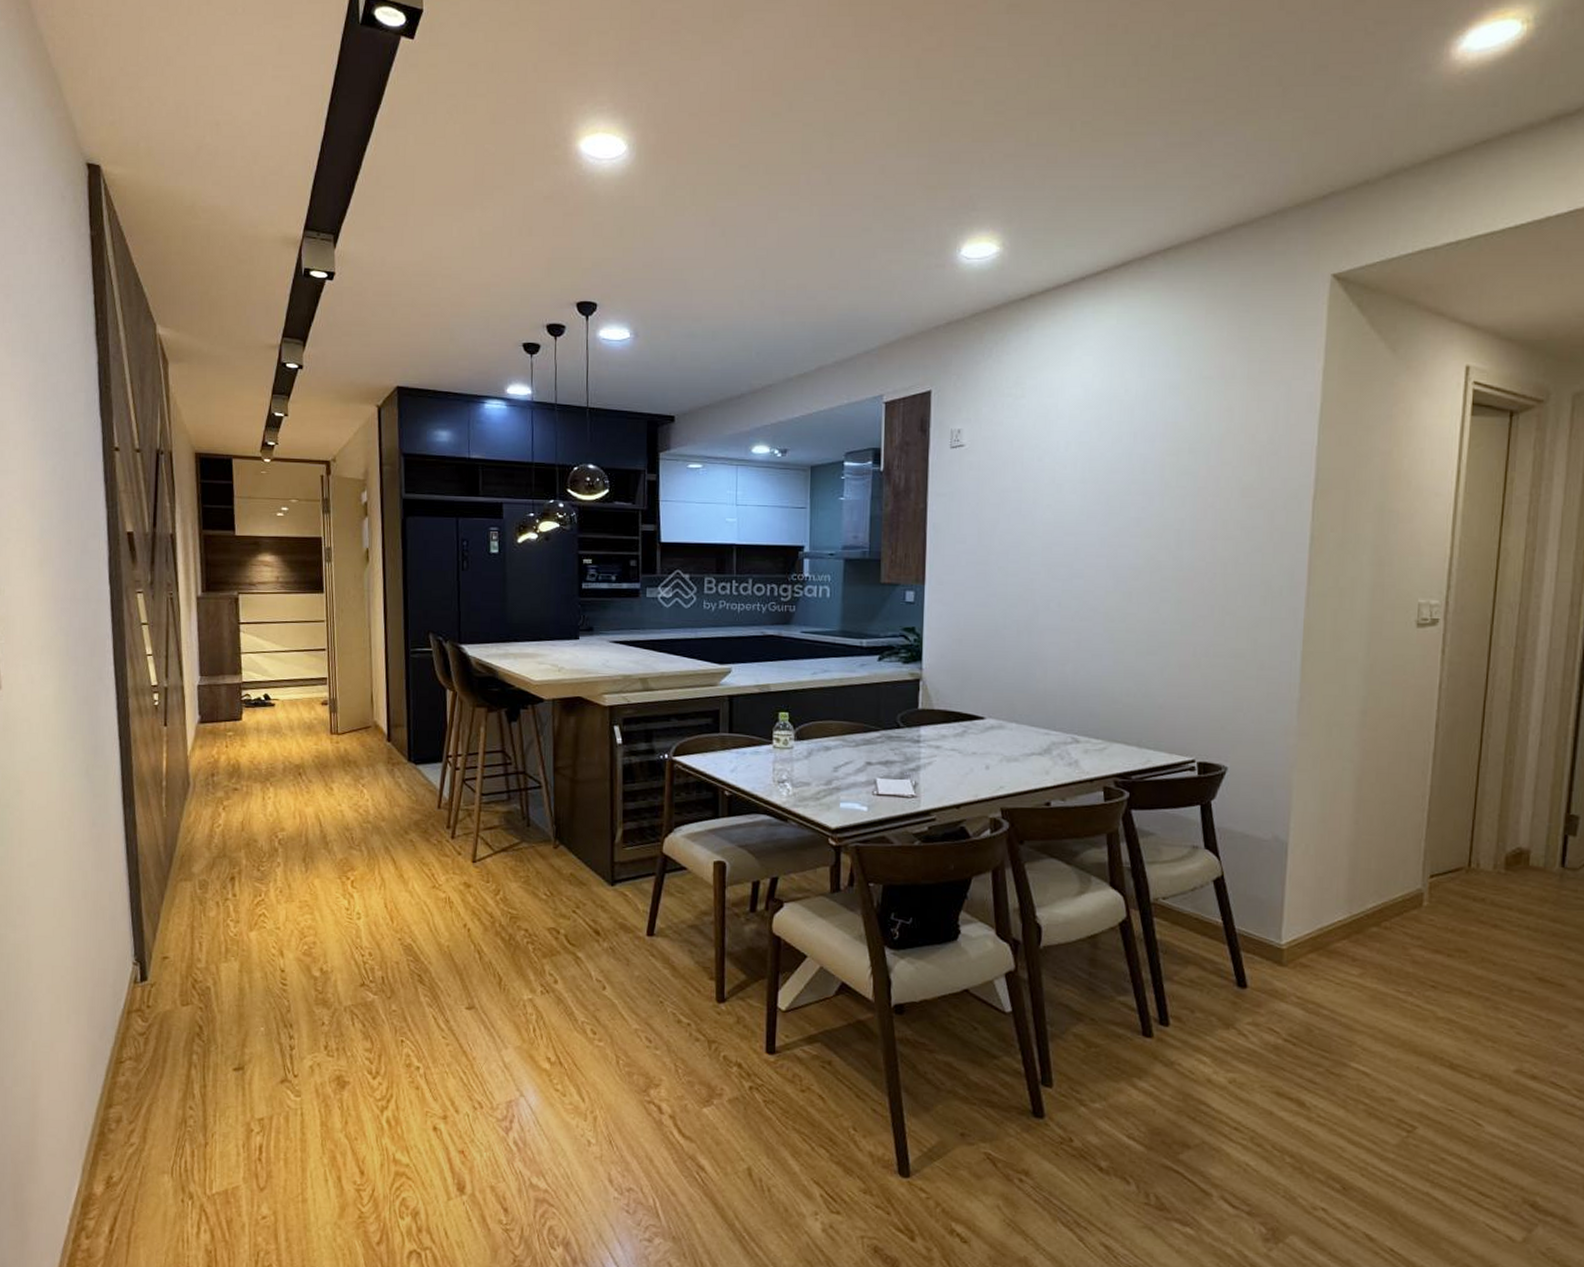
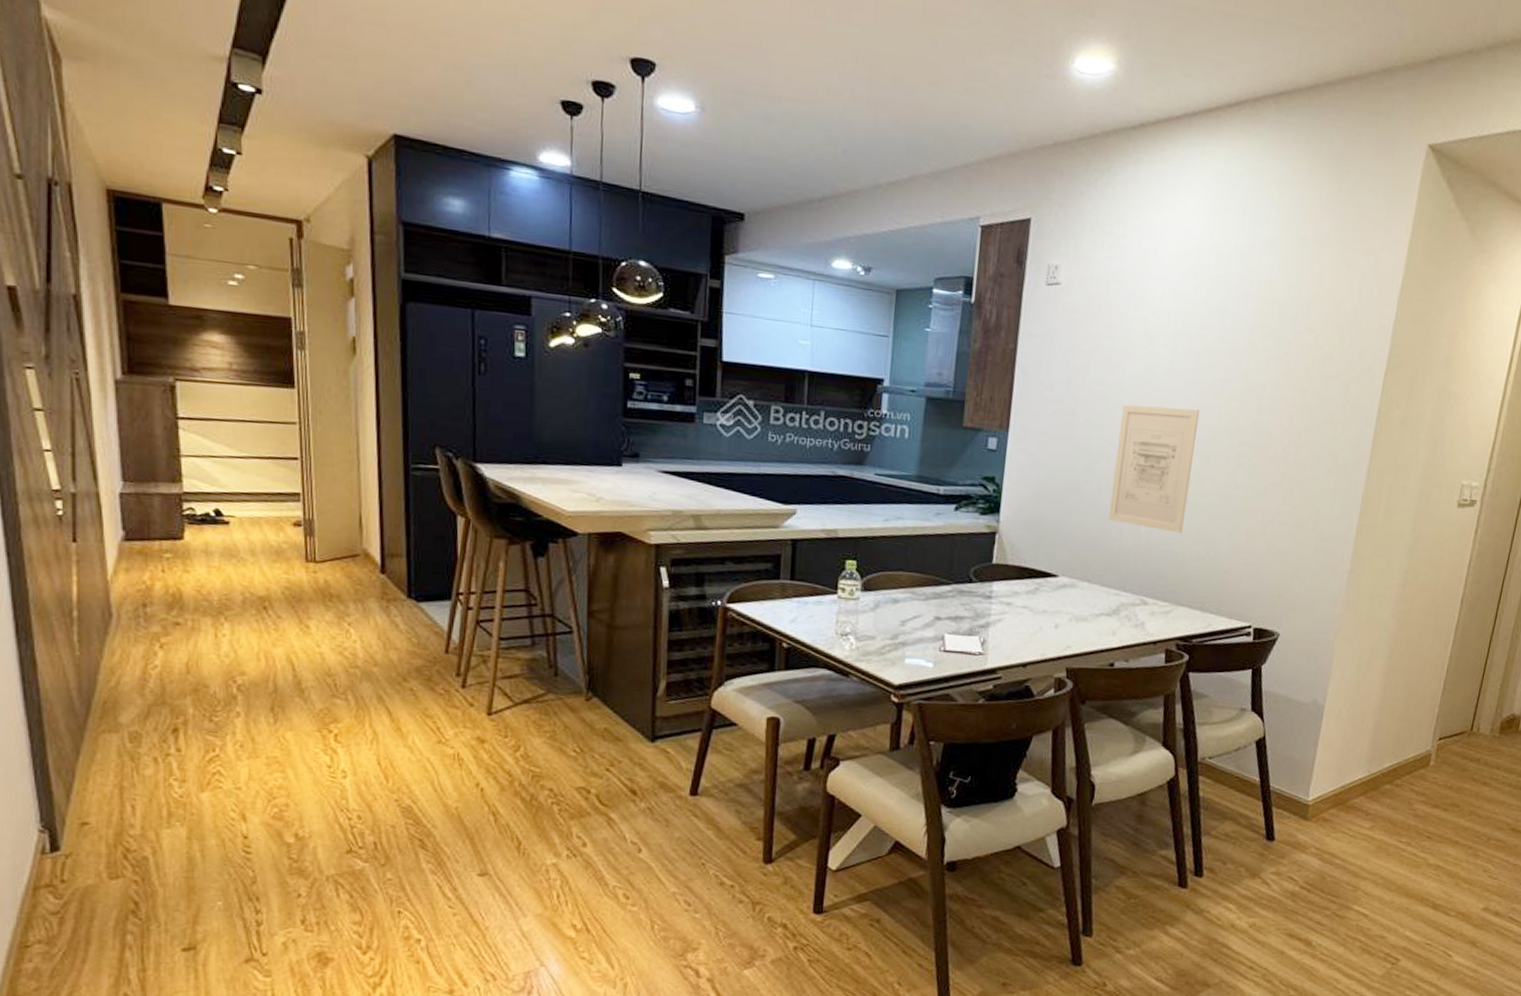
wall art: none [1032,549,1116,670] -> present [1109,404,1200,533]

